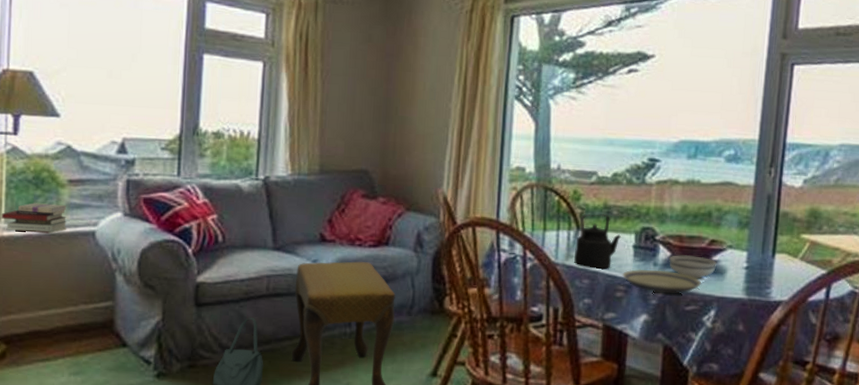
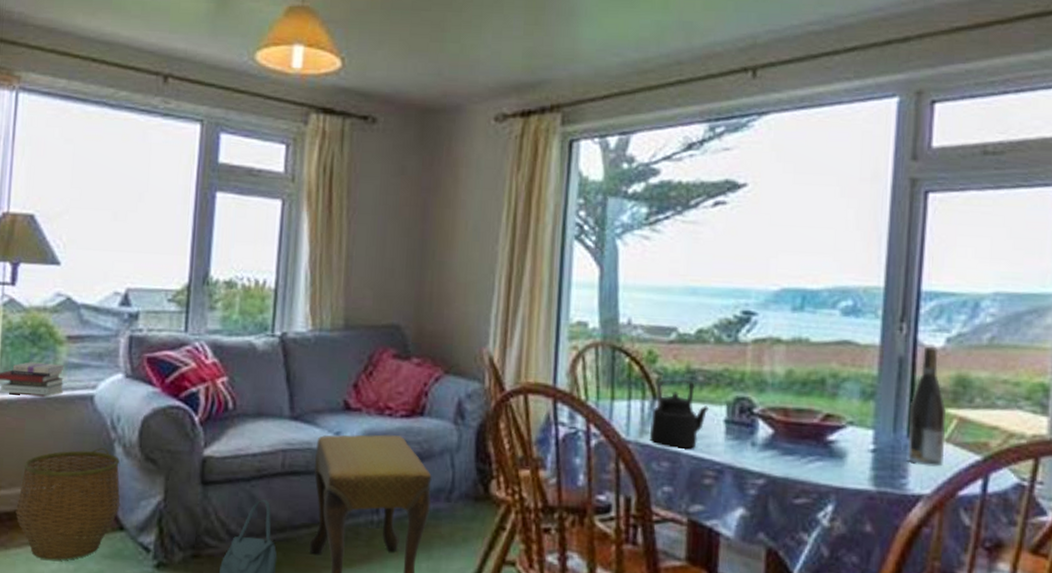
basket: none [25,276,123,374] -> present [16,447,121,560]
plate: present [622,269,702,294] -> none [711,449,815,483]
bowl: present [669,255,717,279] -> none [771,433,835,464]
wine bottle: none [771,187,802,279] -> present [906,347,946,467]

